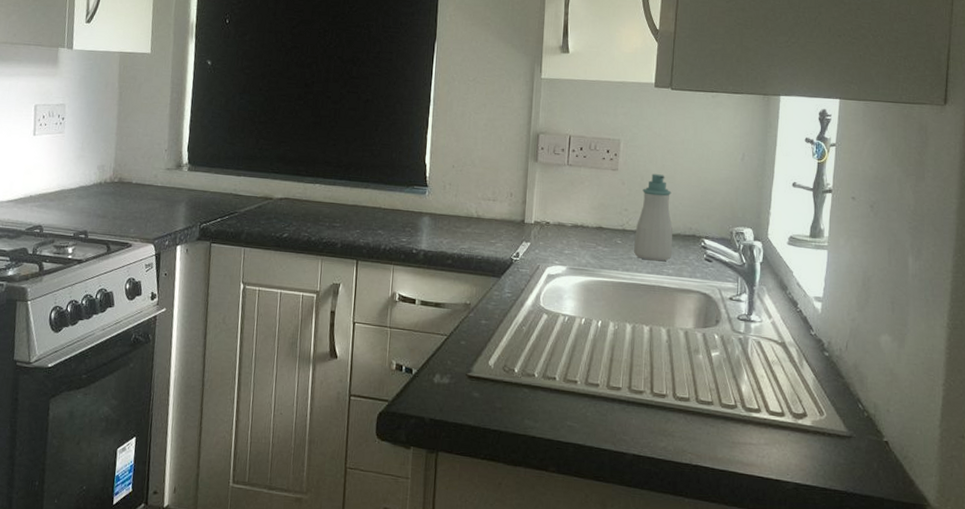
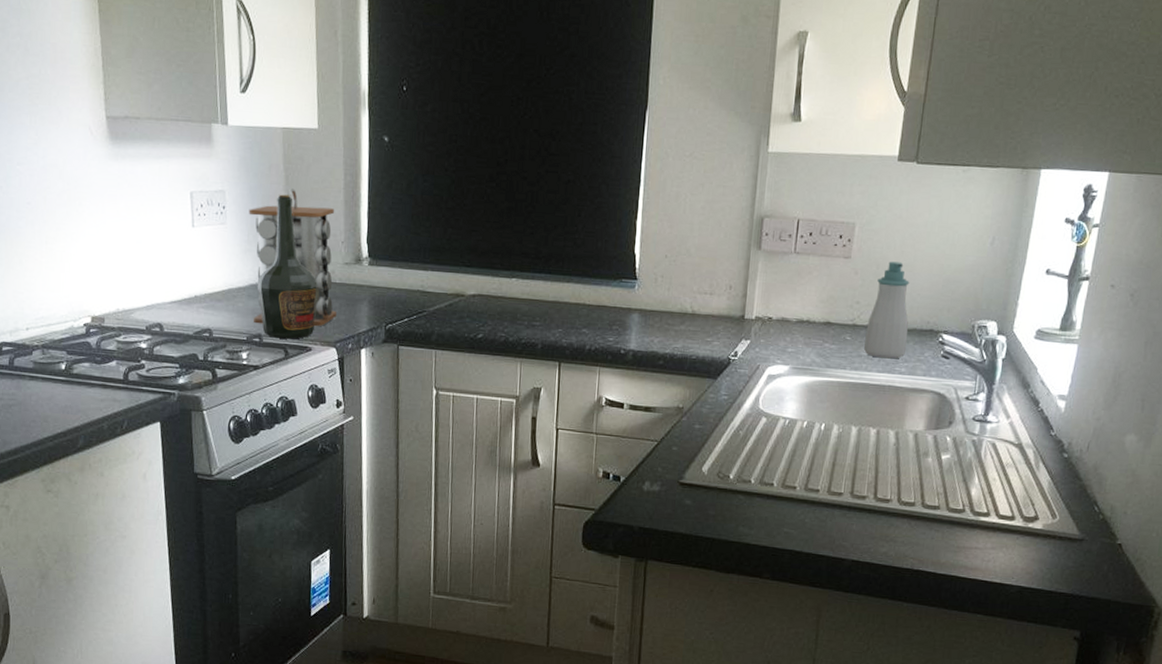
spice rack: none [80,102,161,225] -> present [248,187,336,327]
bottle: none [86,108,141,236] -> present [257,194,318,339]

